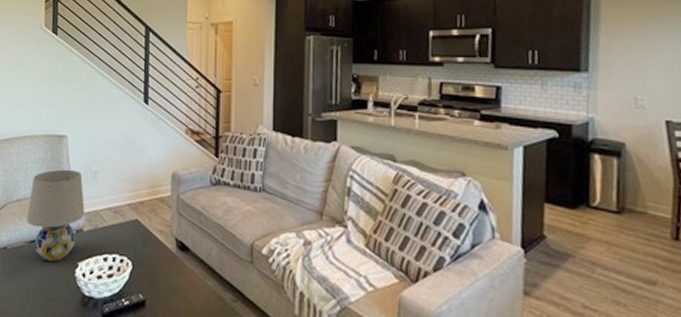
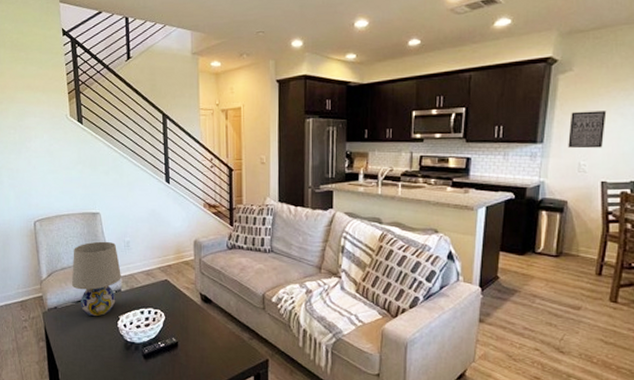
wall art: none [618,36,664,80] -> present [568,110,607,149]

